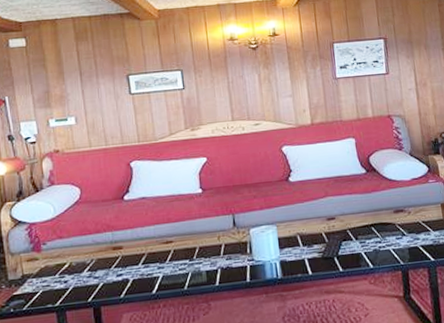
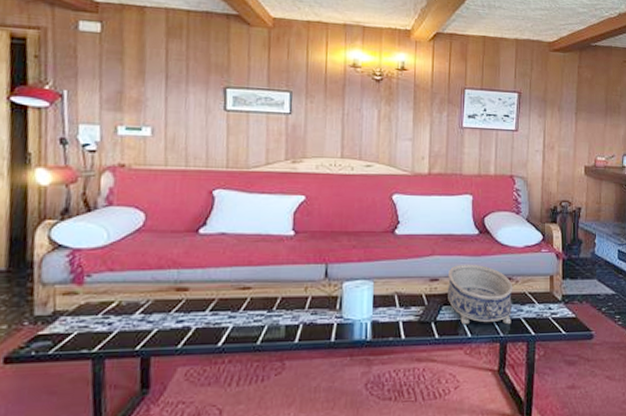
decorative bowl: none [343,200,410,257] -> present [448,264,513,325]

